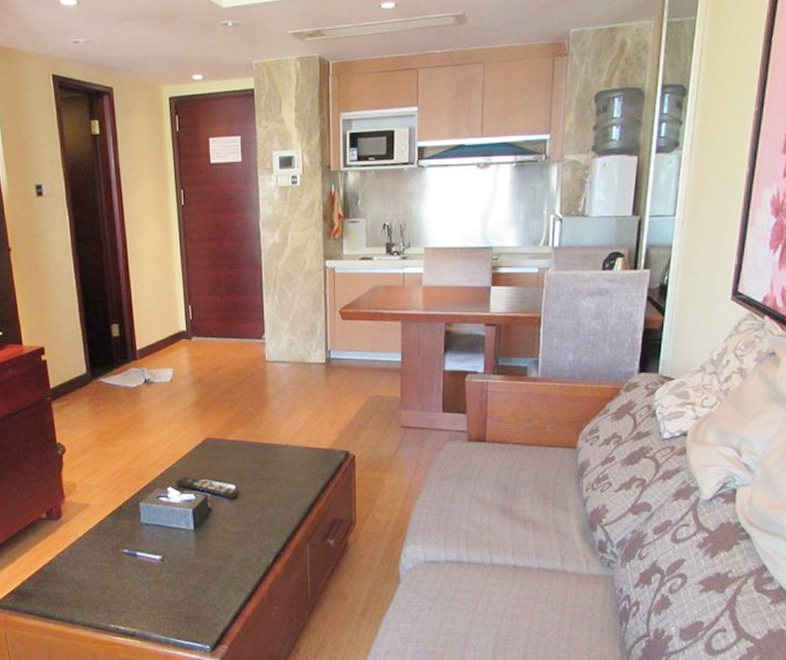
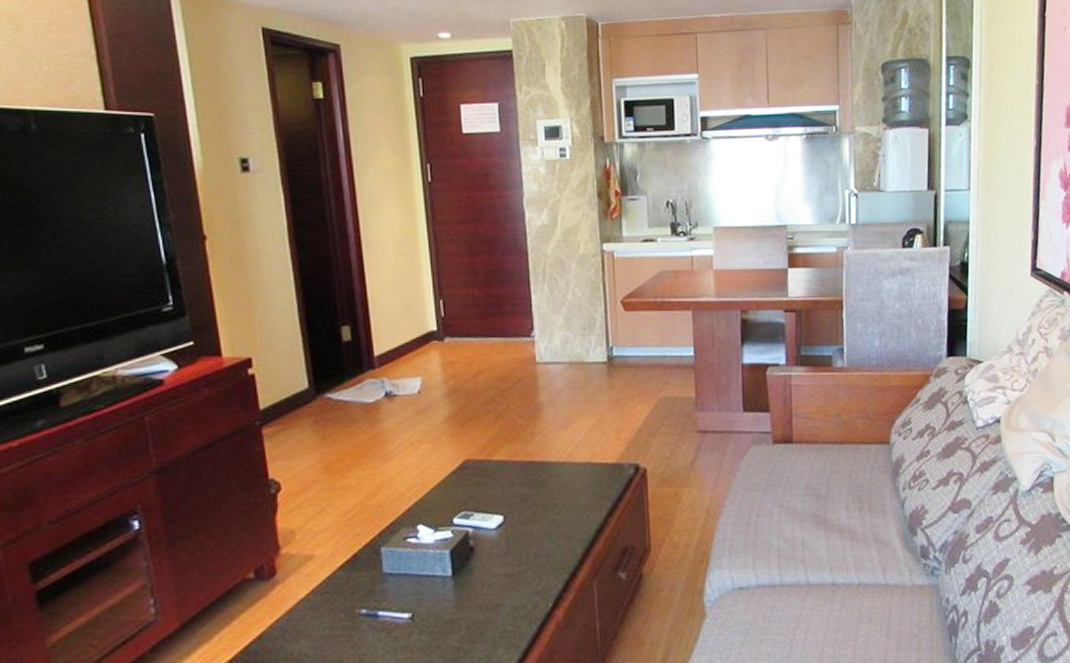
remote control: present [175,476,240,498] -> none [427,509,509,533]

